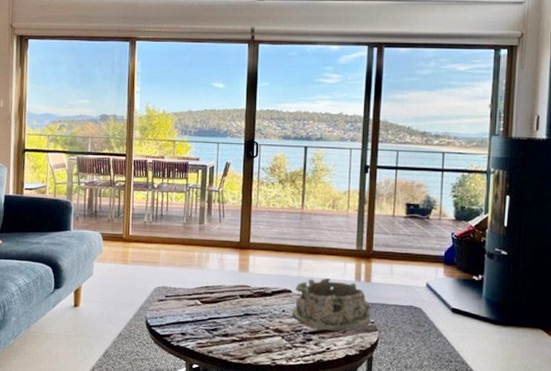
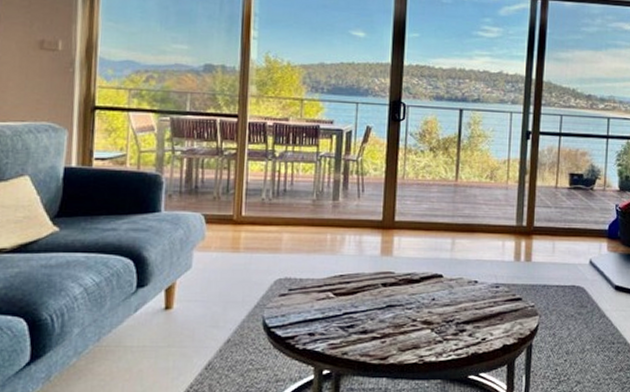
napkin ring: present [292,277,371,332] -> none [443,258,532,319]

